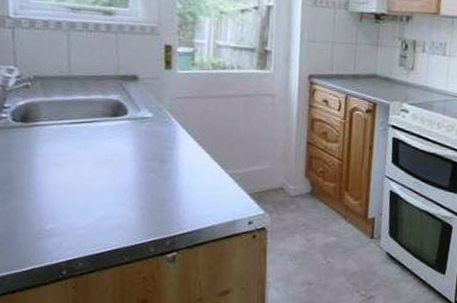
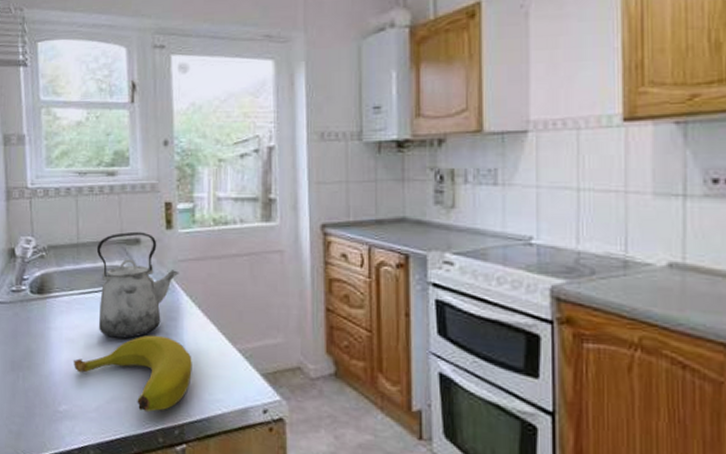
banana: none [61,161,186,227] -> present [72,335,192,412]
kettle: none [90,69,176,165] -> present [96,231,179,339]

